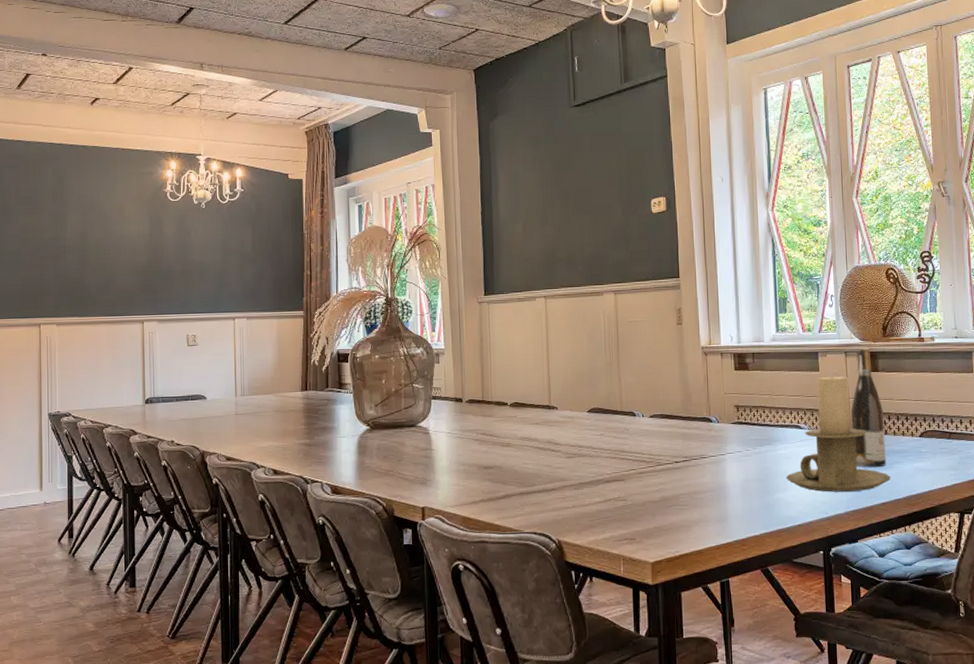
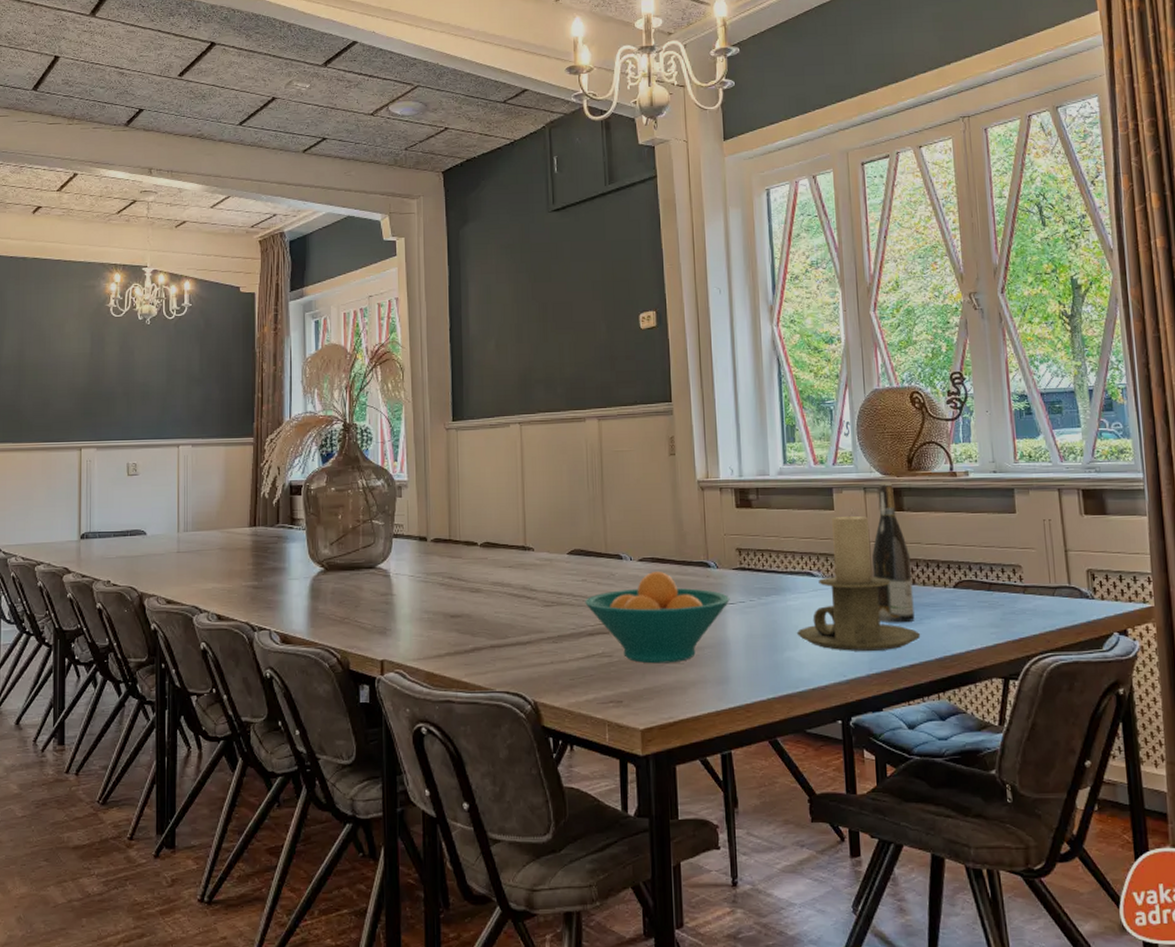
fruit bowl: none [603,426,729,506] -> present [585,572,730,664]

